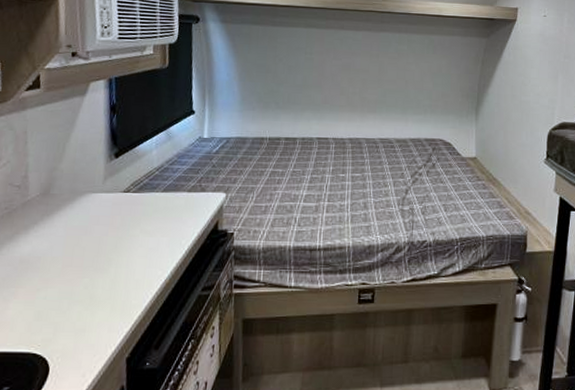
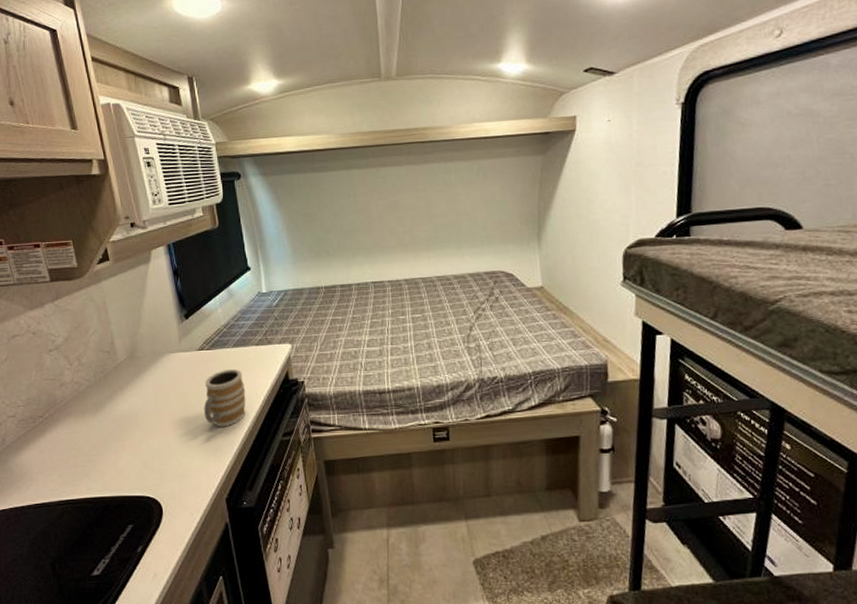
mug: none [118,214,169,278] -> present [204,368,246,428]

